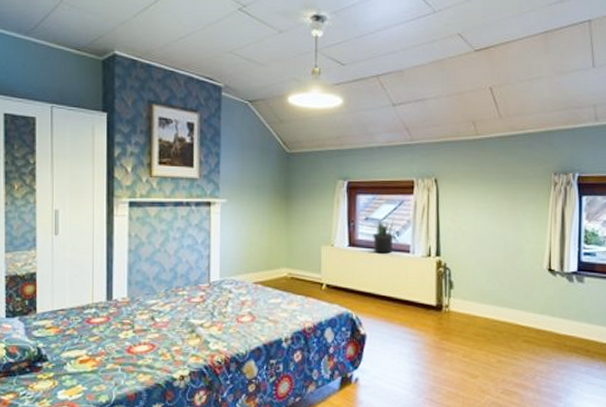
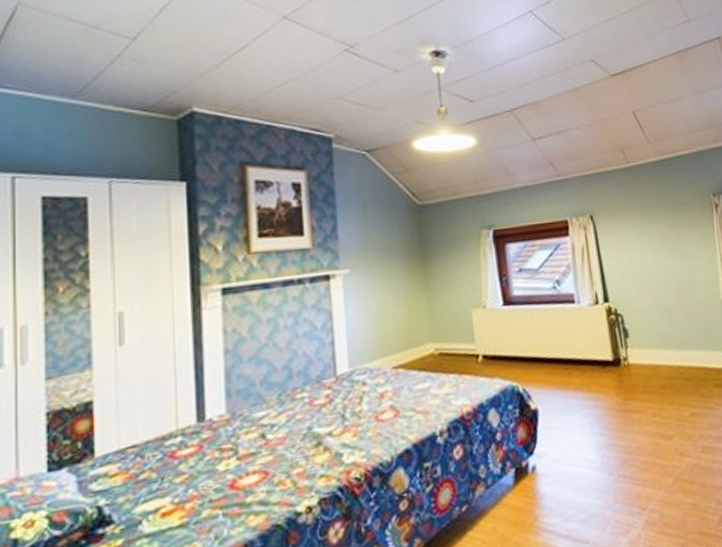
planter: present [373,219,394,254] -> none [530,267,555,309]

